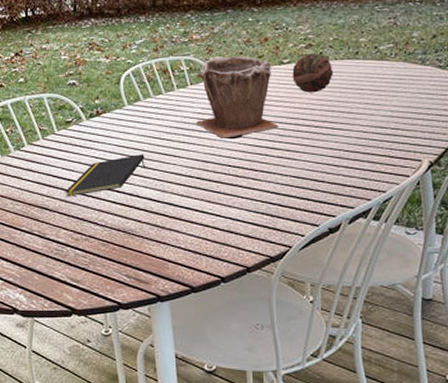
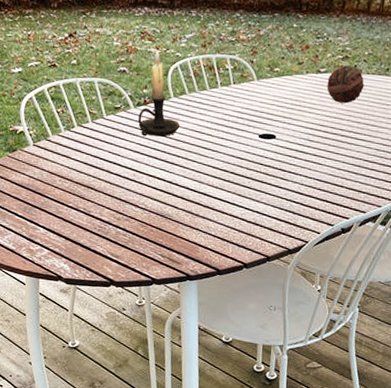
notepad: present [65,154,146,197] -> none [110,145,186,180]
candle holder: none [92,60,137,149] -> present [138,51,180,137]
plant pot: present [196,56,279,139] -> none [235,58,309,139]

